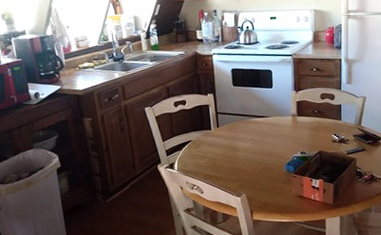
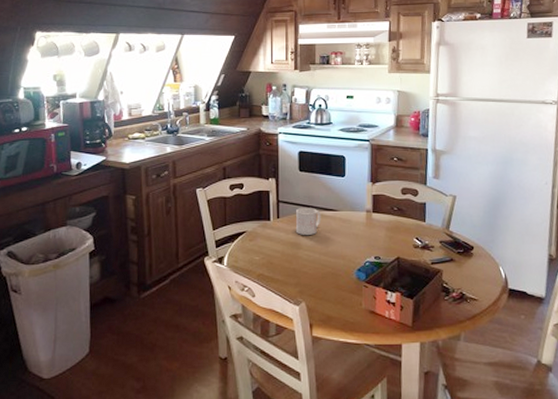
mug: none [233,116,255,140] -> present [295,208,321,235]

